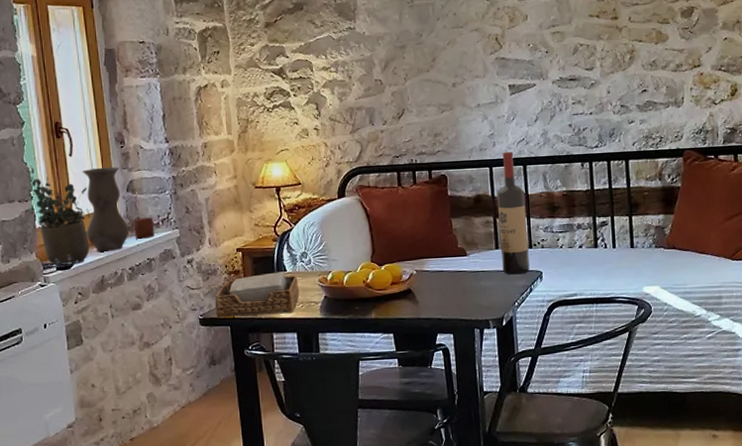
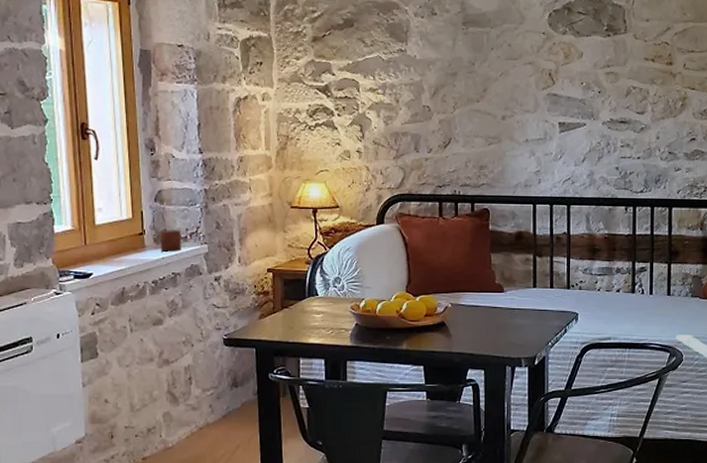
potted plant: present [29,165,90,268] -> none [50,166,114,276]
vase: present [82,166,130,253] -> none [108,174,155,263]
napkin holder: present [214,271,300,319] -> none [241,296,330,340]
wine bottle: present [496,151,530,275] -> none [538,190,567,315]

